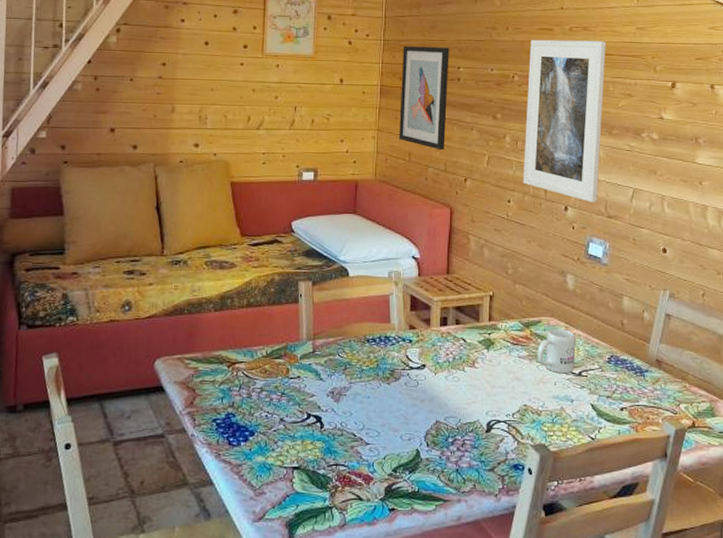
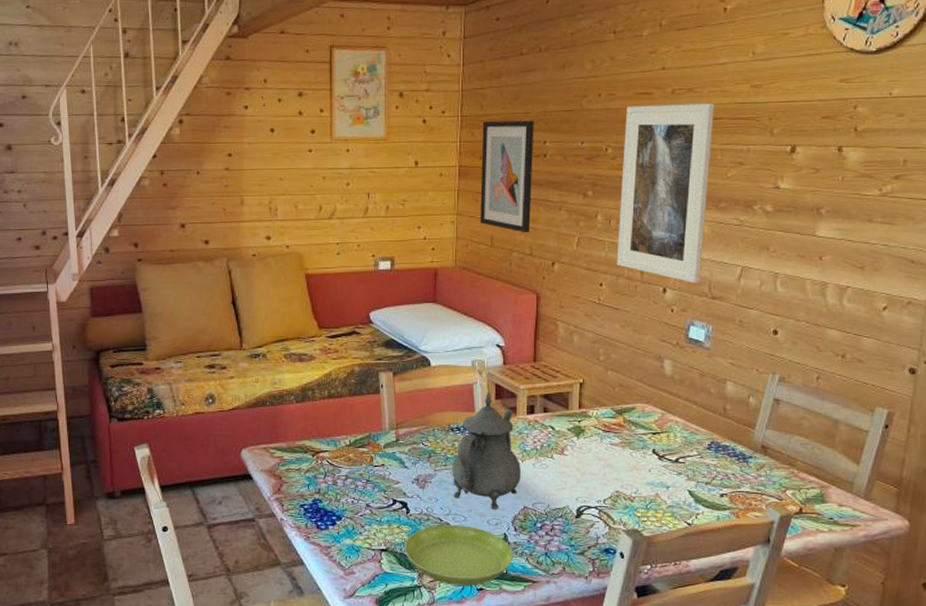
saucer: none [317,441,425,506] -> present [404,525,513,586]
teapot: none [366,302,434,424] -> present [451,391,521,510]
mug: present [537,328,576,374] -> none [630,414,673,461]

